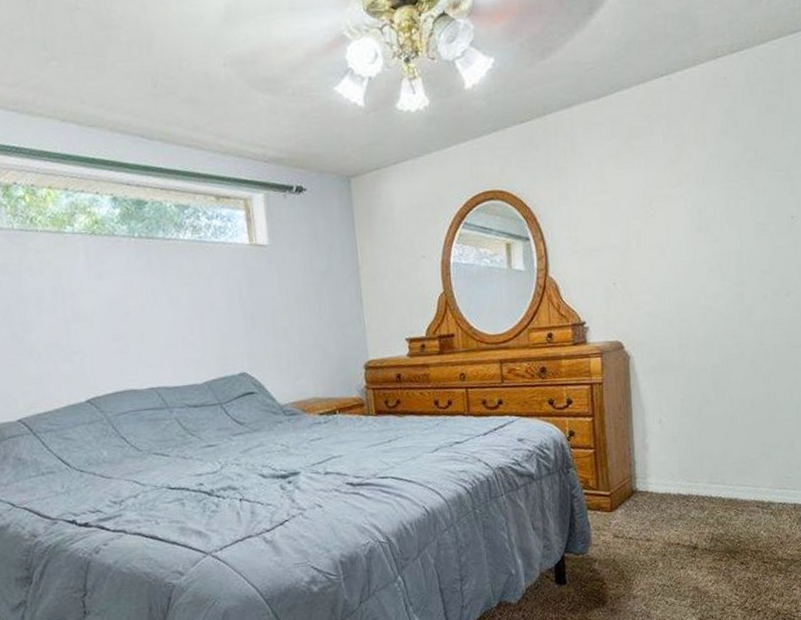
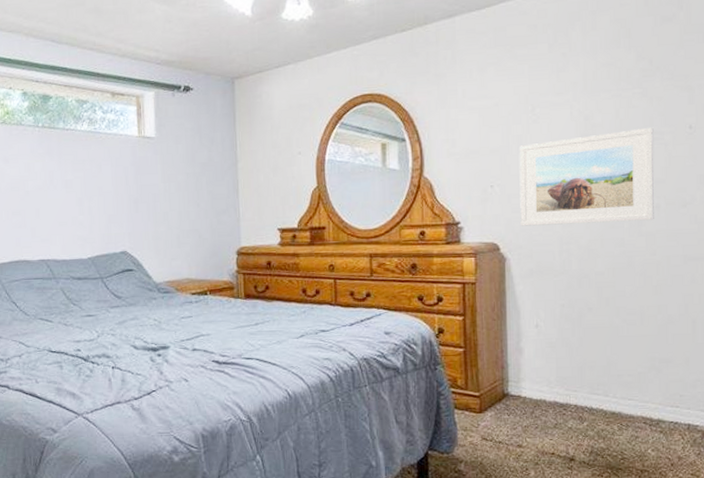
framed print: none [638,218,762,323] -> present [519,127,654,226]

